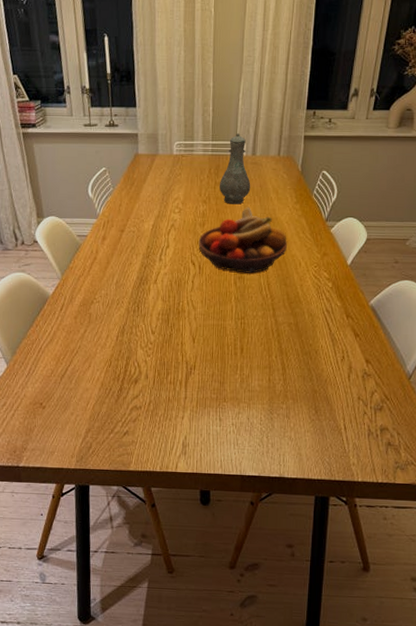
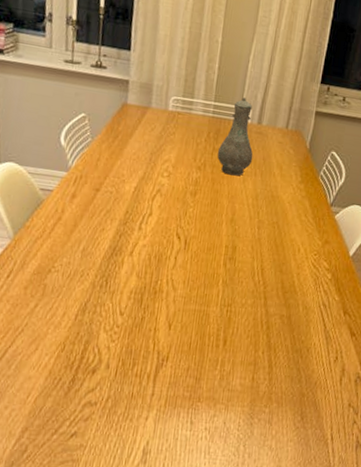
fruit bowl: present [198,207,287,273] -> none [186,180,288,256]

